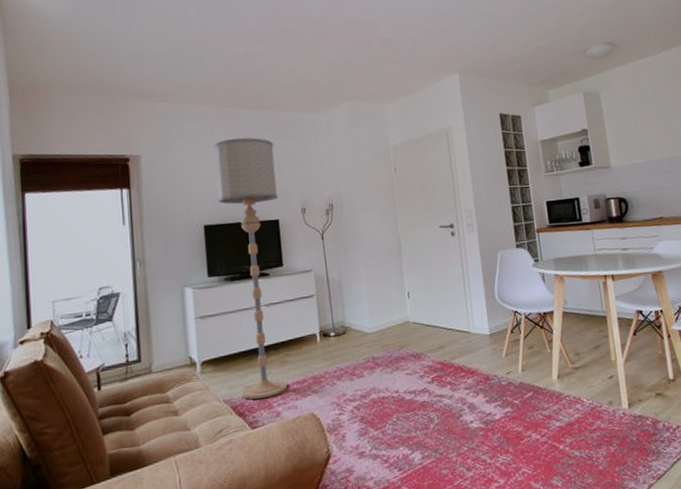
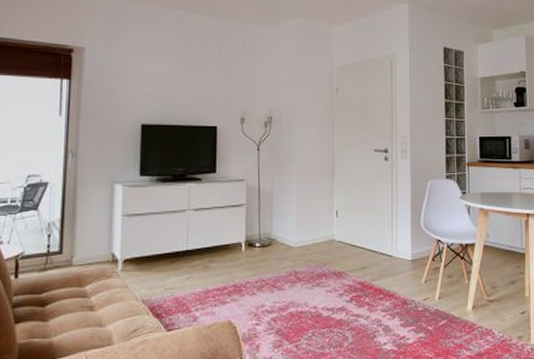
floor lamp: present [214,137,287,400] -> none [159,41,220,303]

